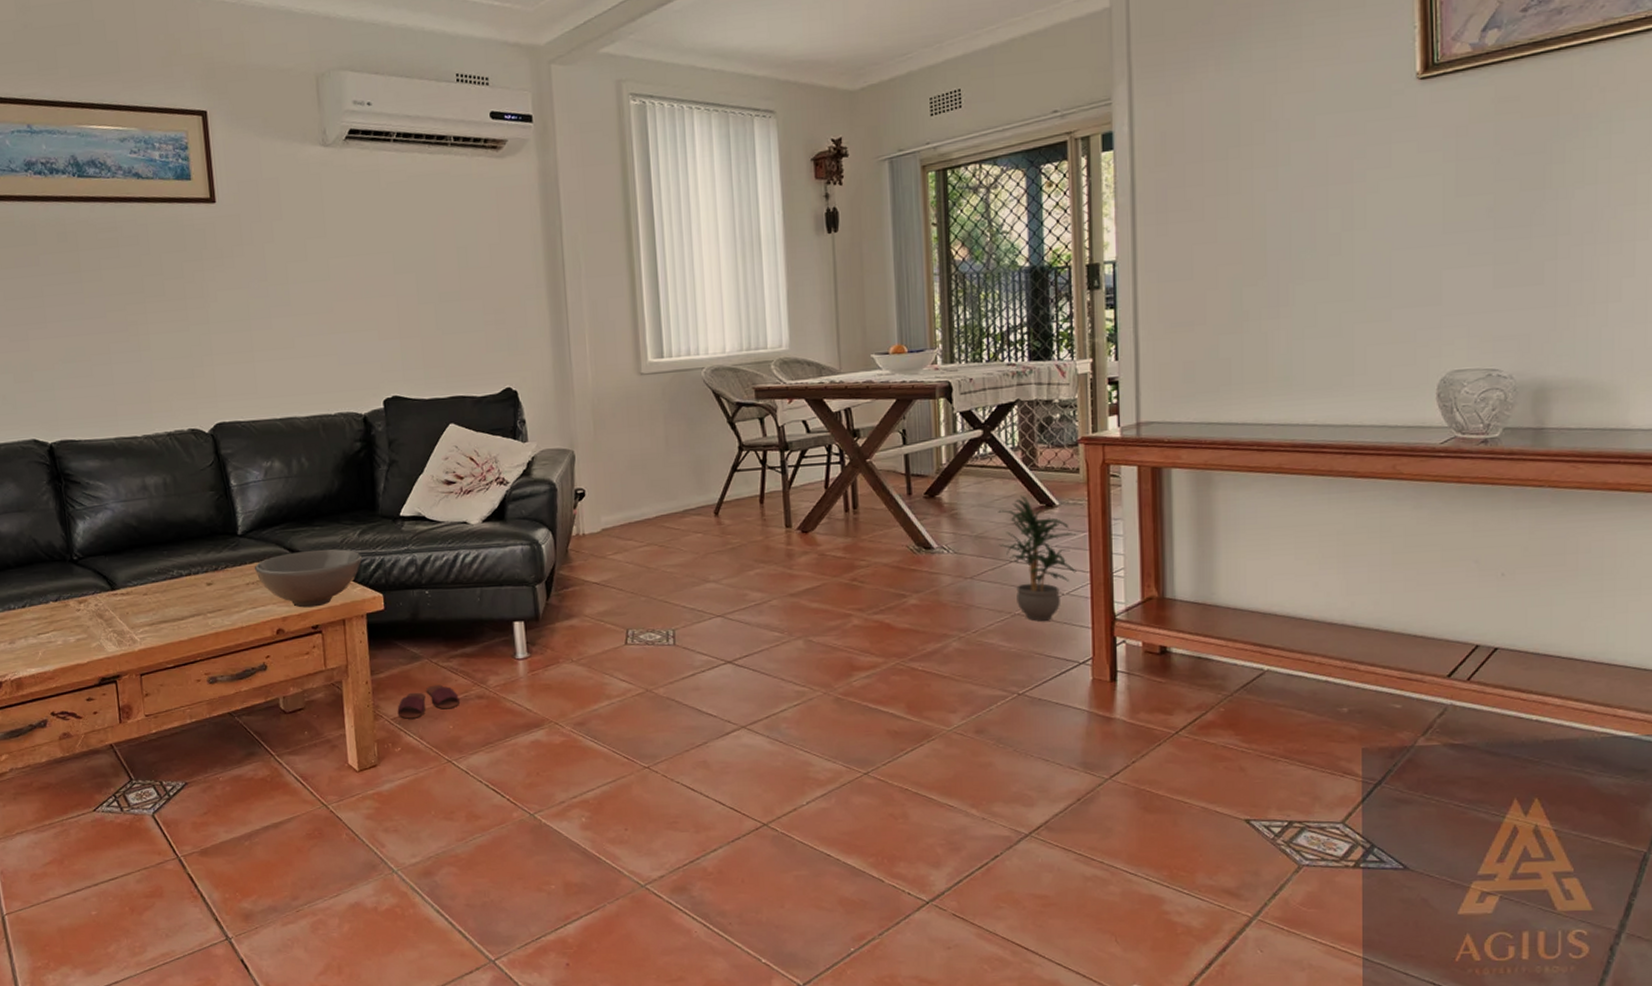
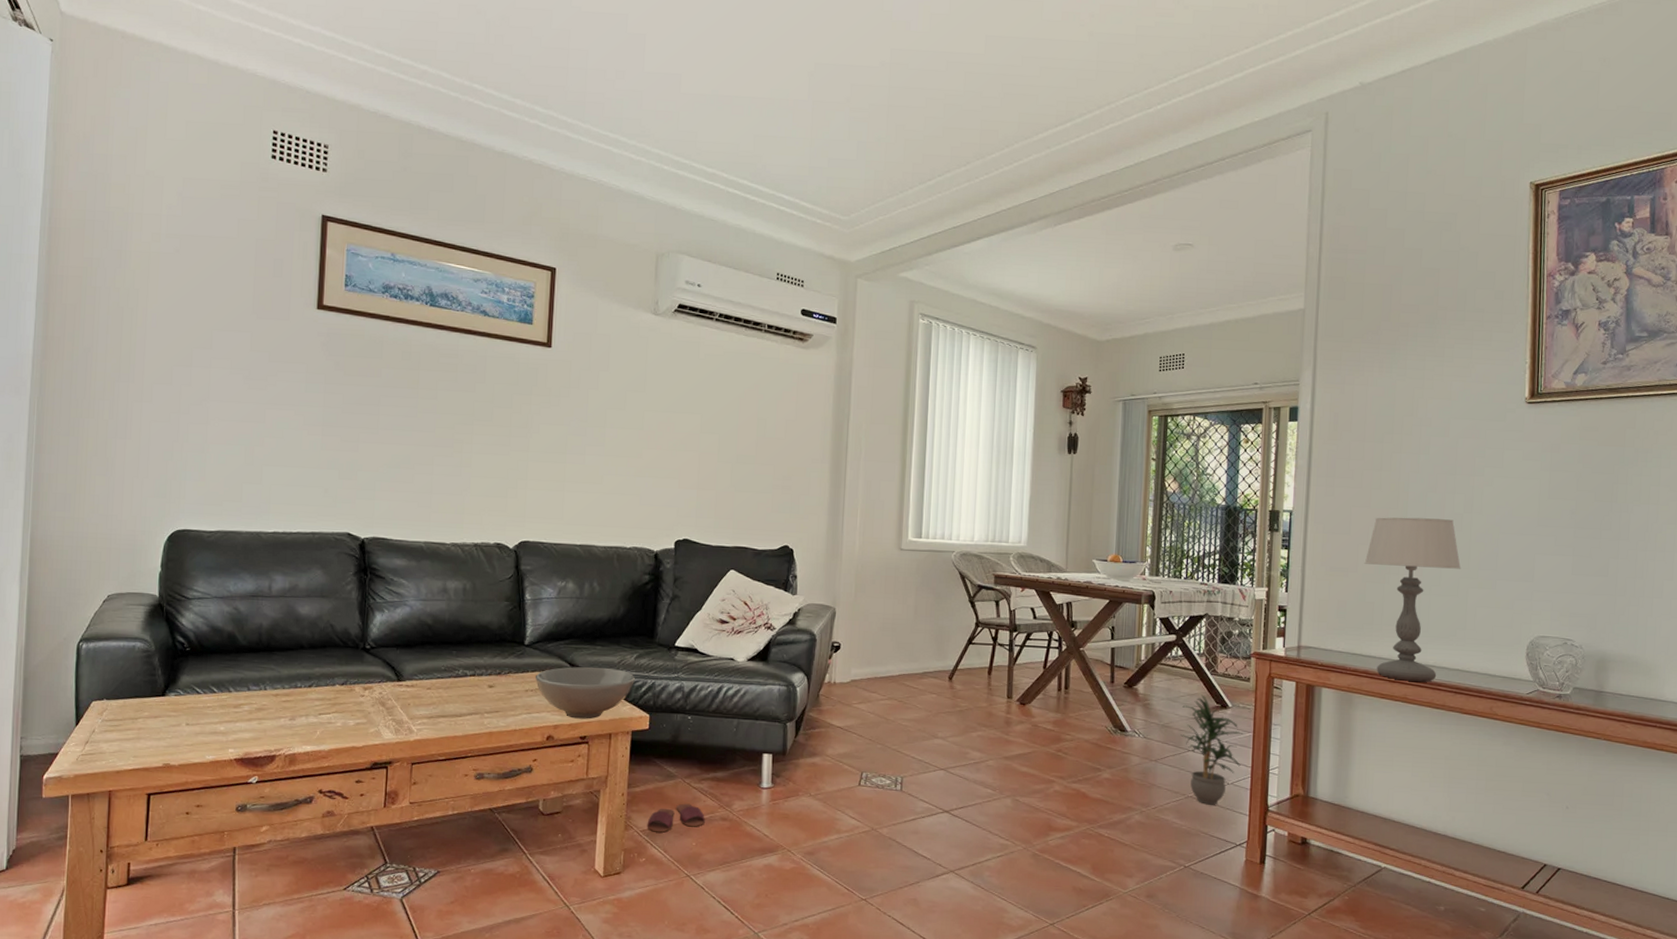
table lamp: none [1214,242,1343,448] -> present [1364,517,1462,682]

